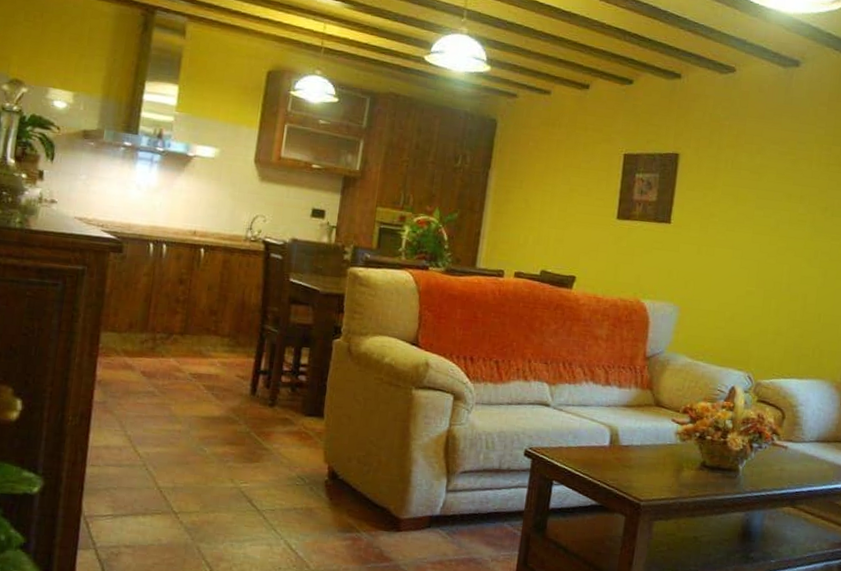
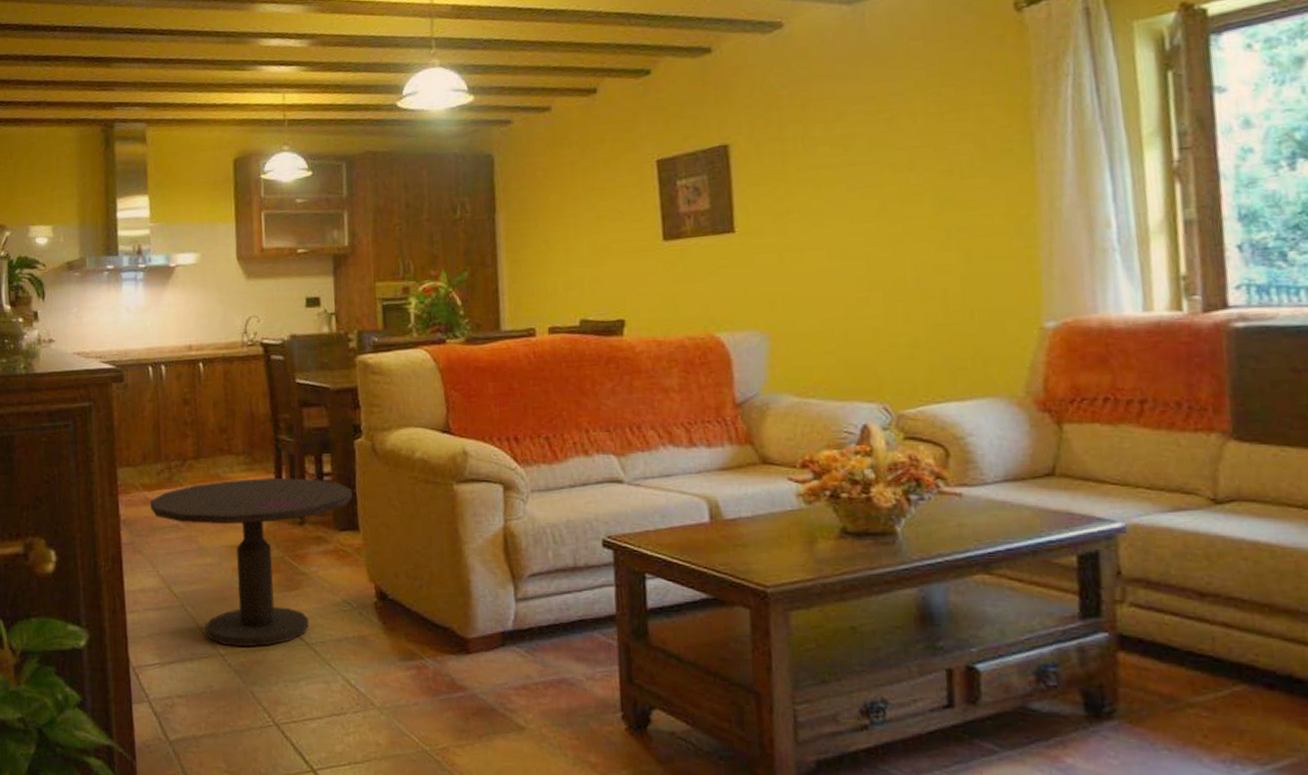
side table: none [128,357,324,509] -> present [150,477,353,647]

